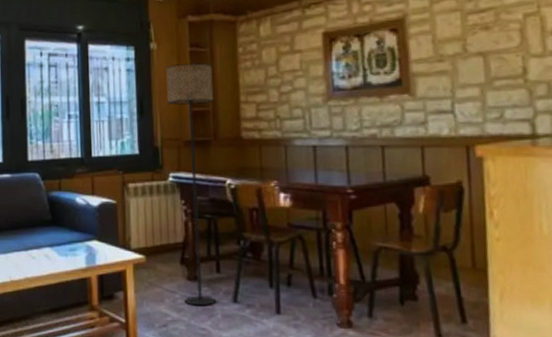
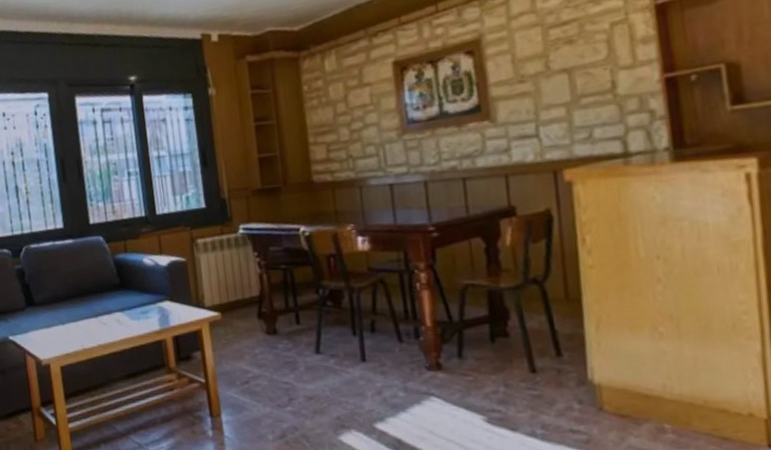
floor lamp: present [165,63,217,306] -> none [227,105,299,360]

